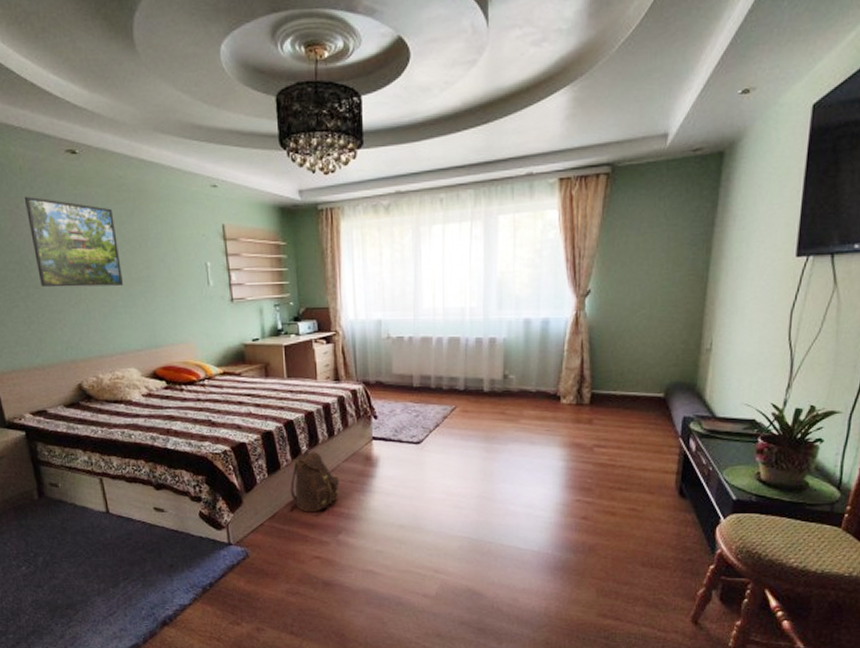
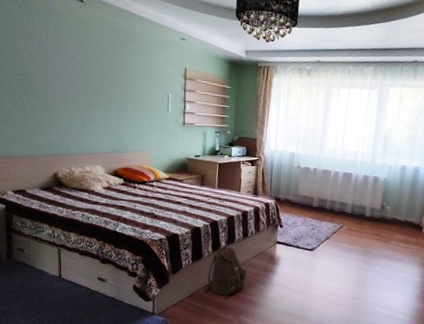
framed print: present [24,196,123,287] -> none [38,27,104,103]

